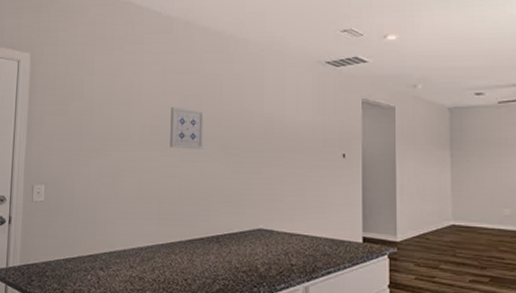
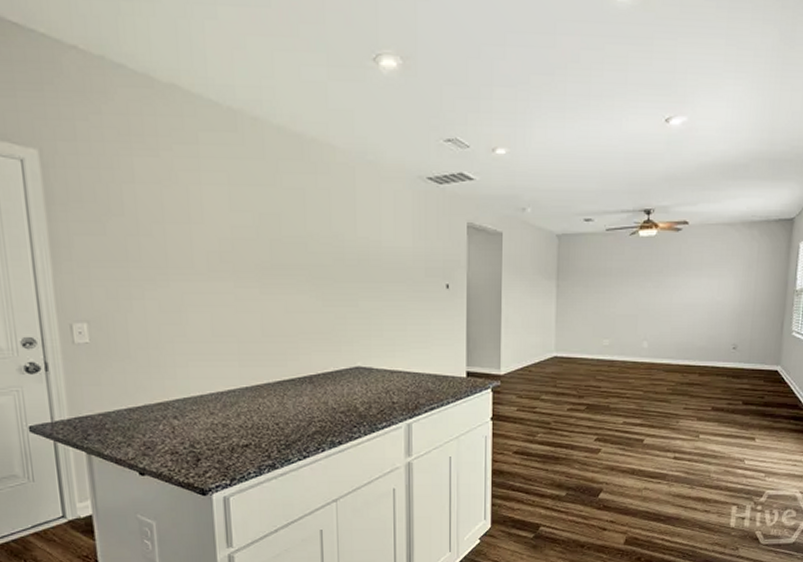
wall art: present [170,106,204,150] -> none [243,227,287,279]

